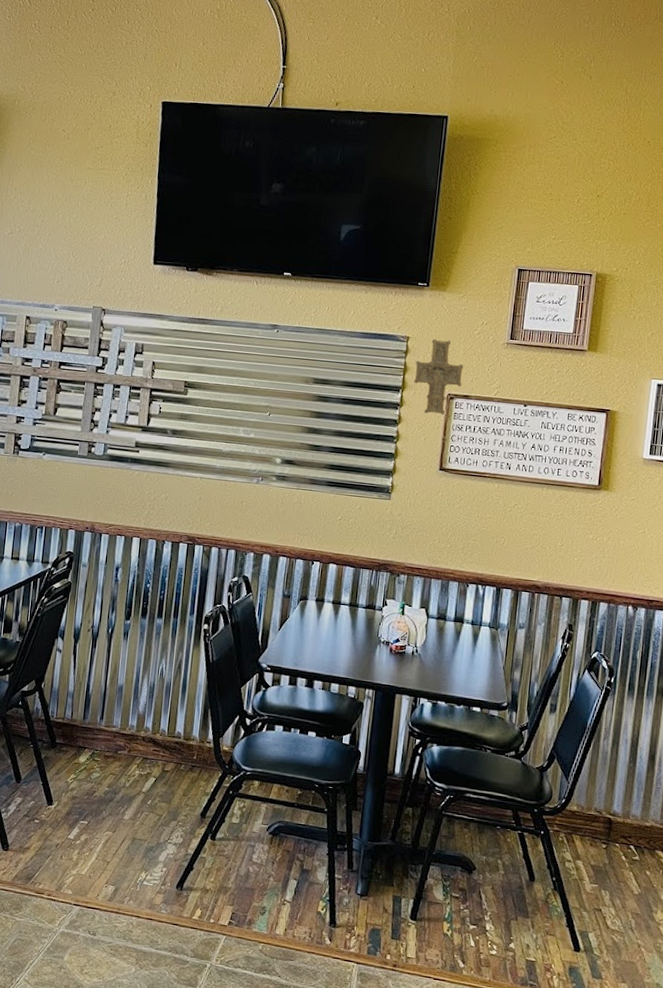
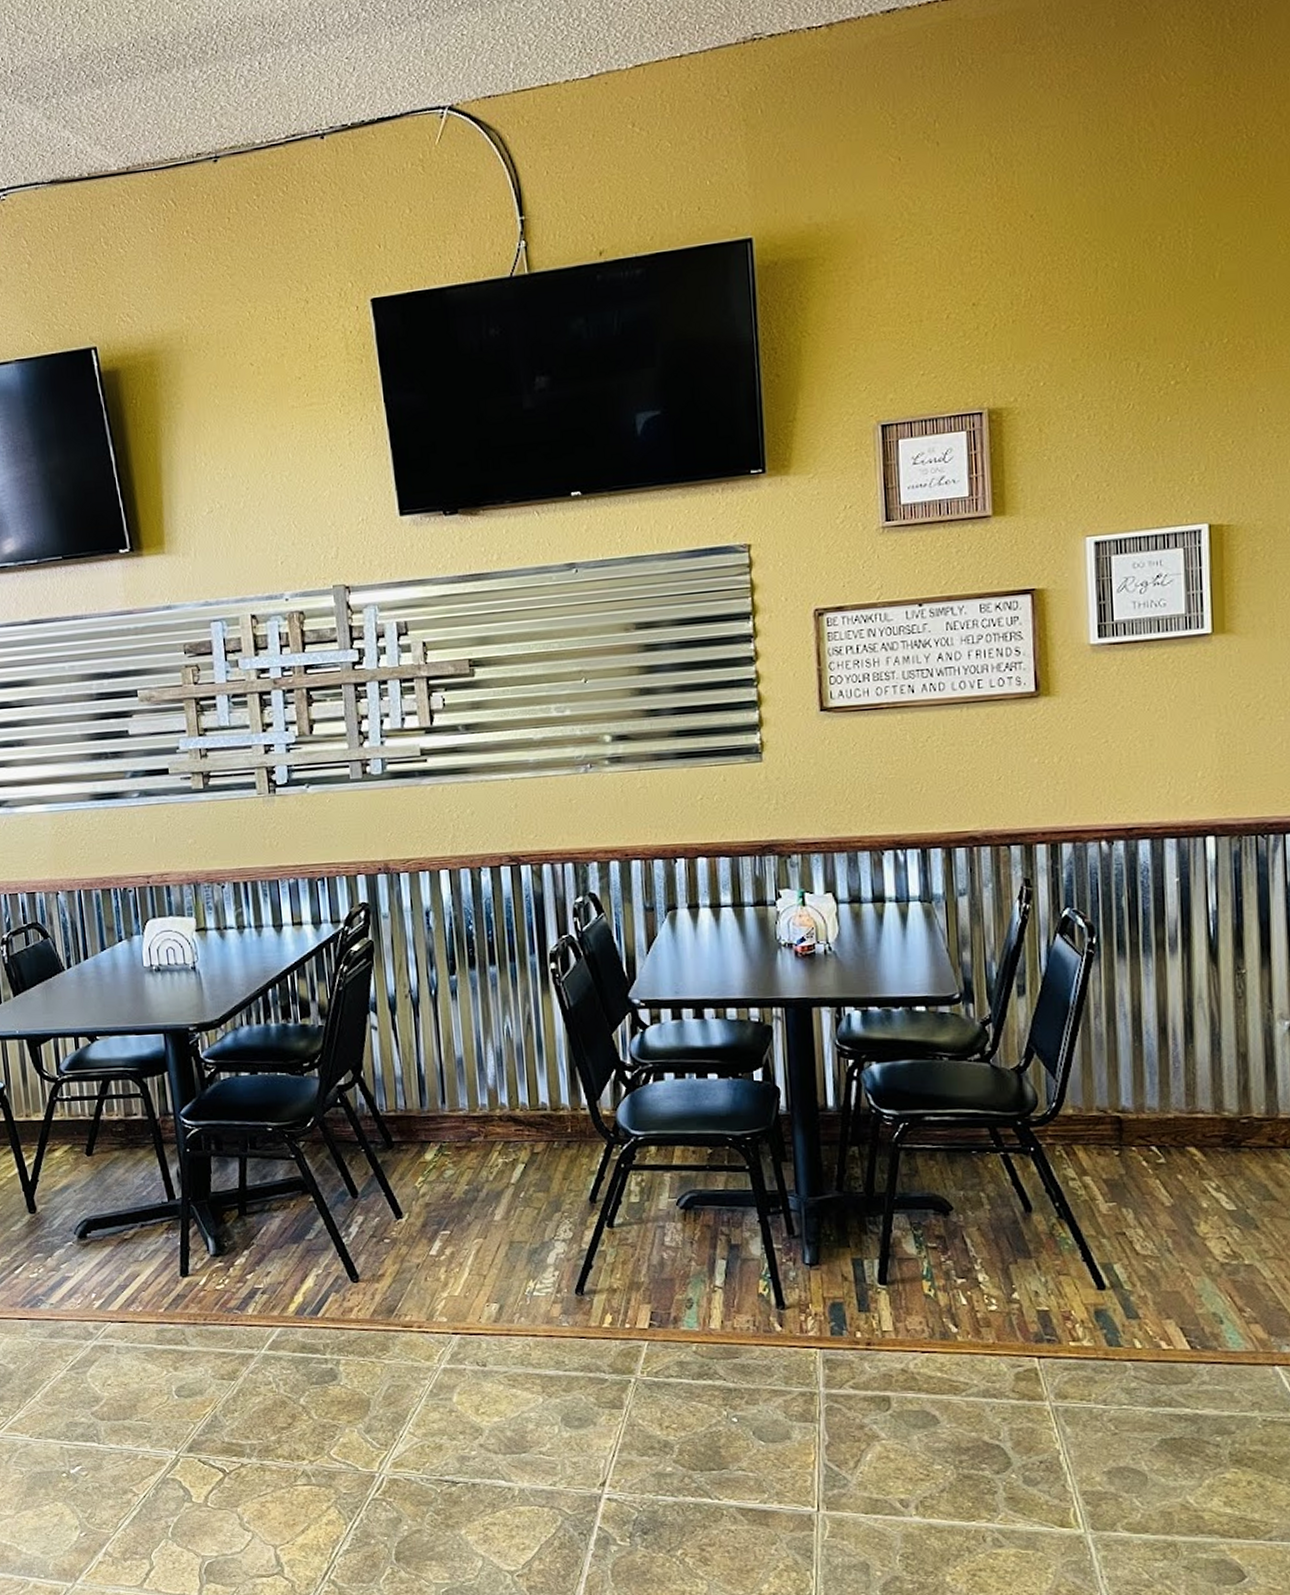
decorative cross: present [414,338,464,415] -> none [765,539,832,641]

